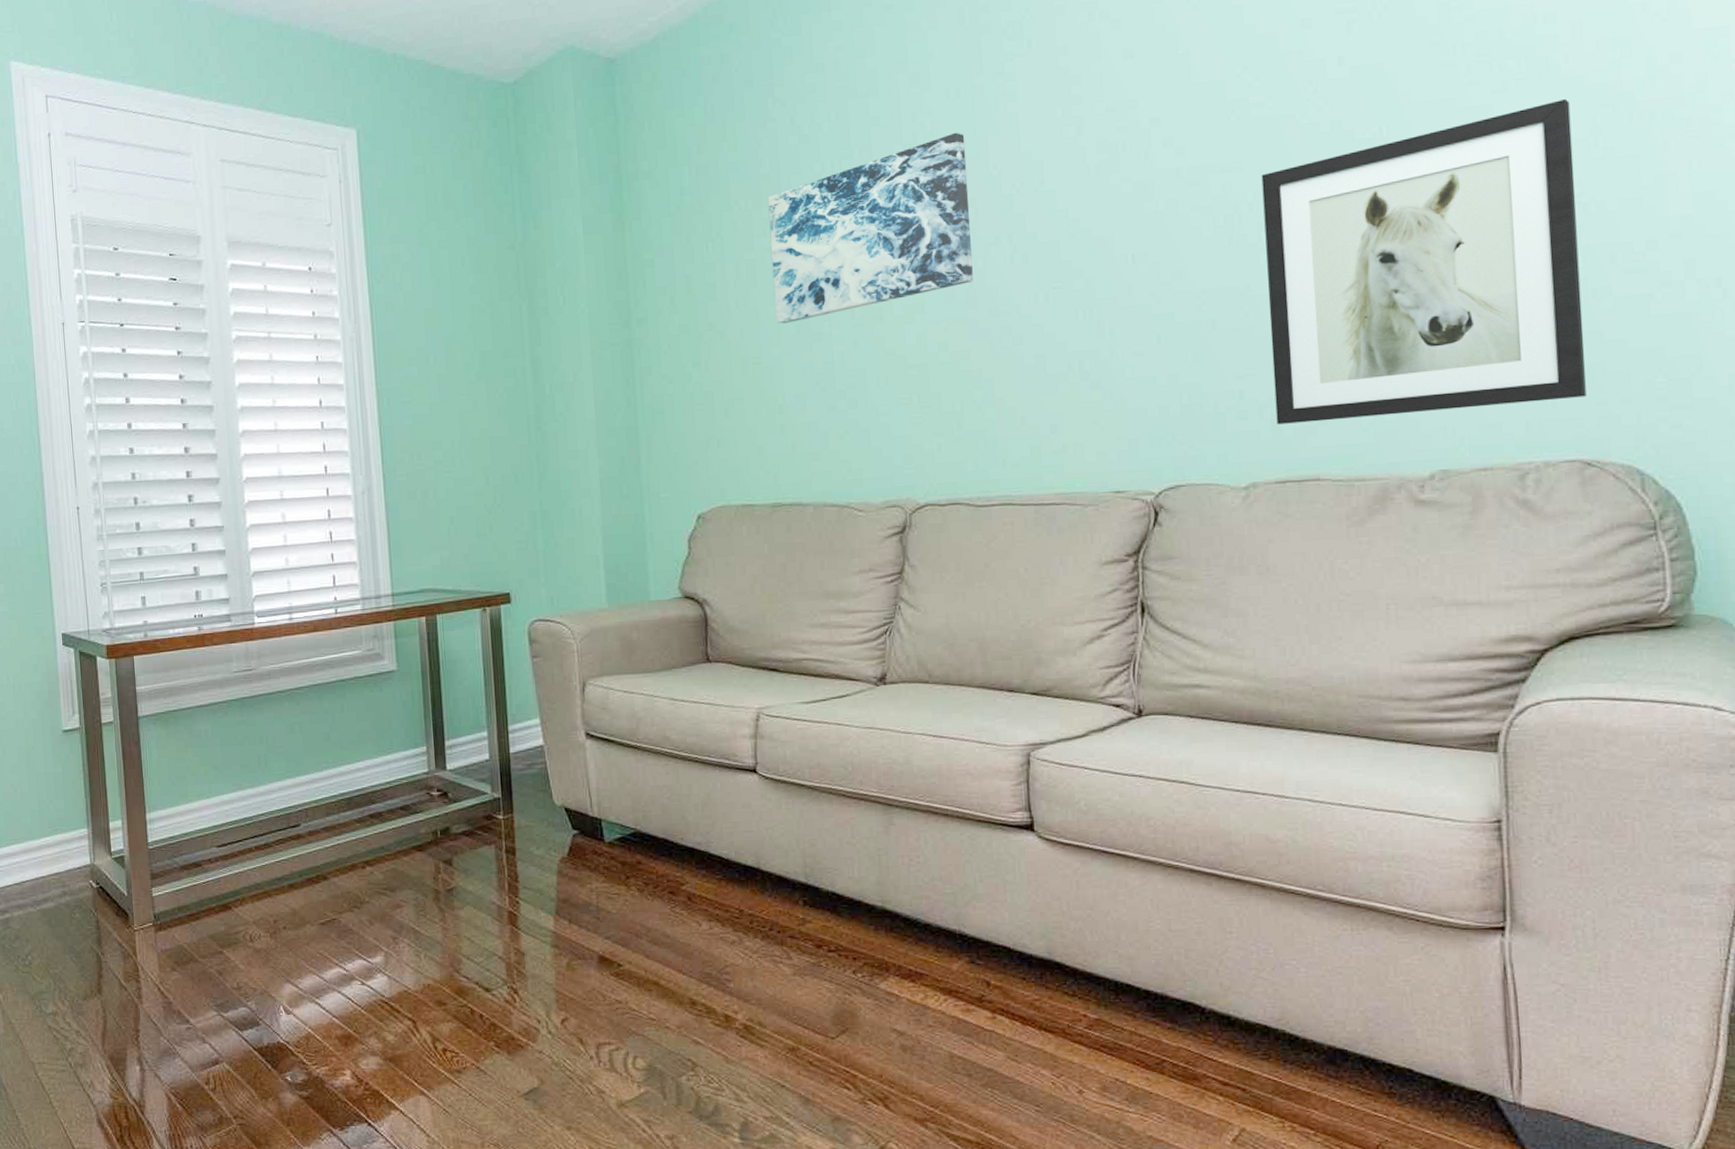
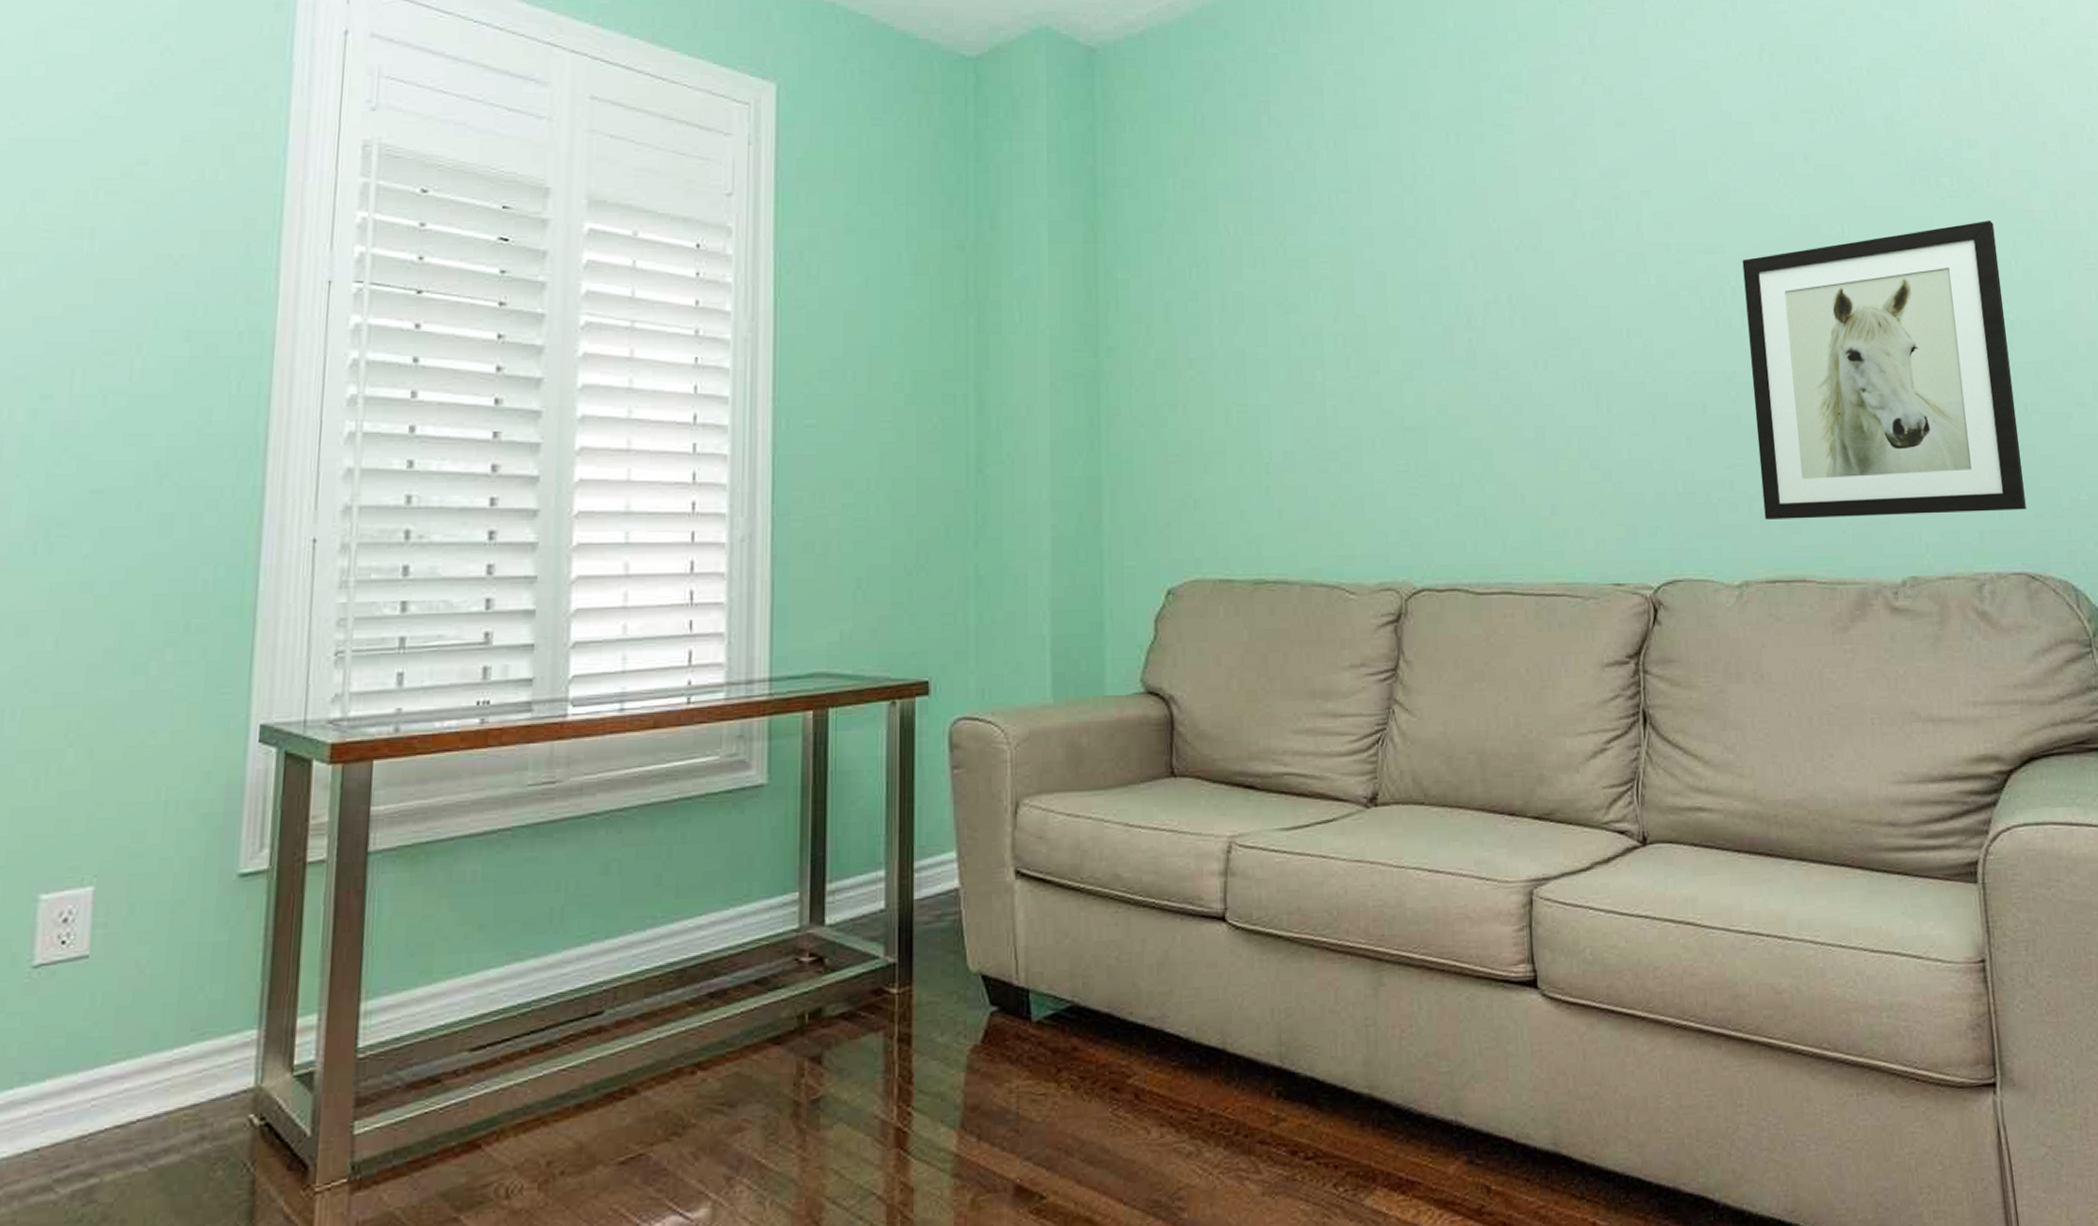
wall art: present [768,132,973,324] -> none [1259,179,1473,369]

